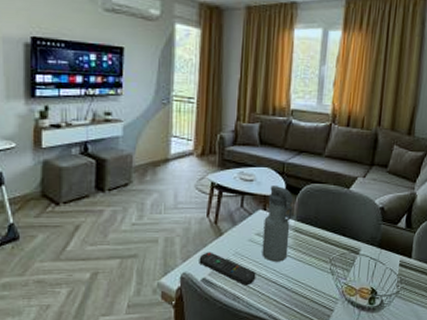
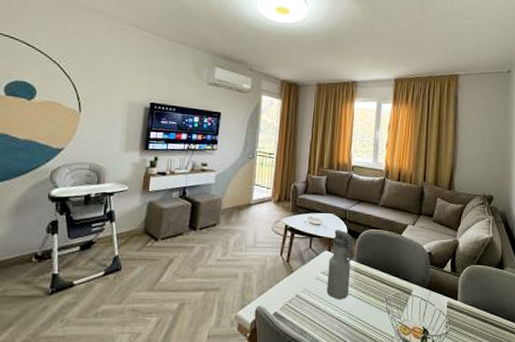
remote control: present [199,252,256,286] -> none [272,287,322,321]

